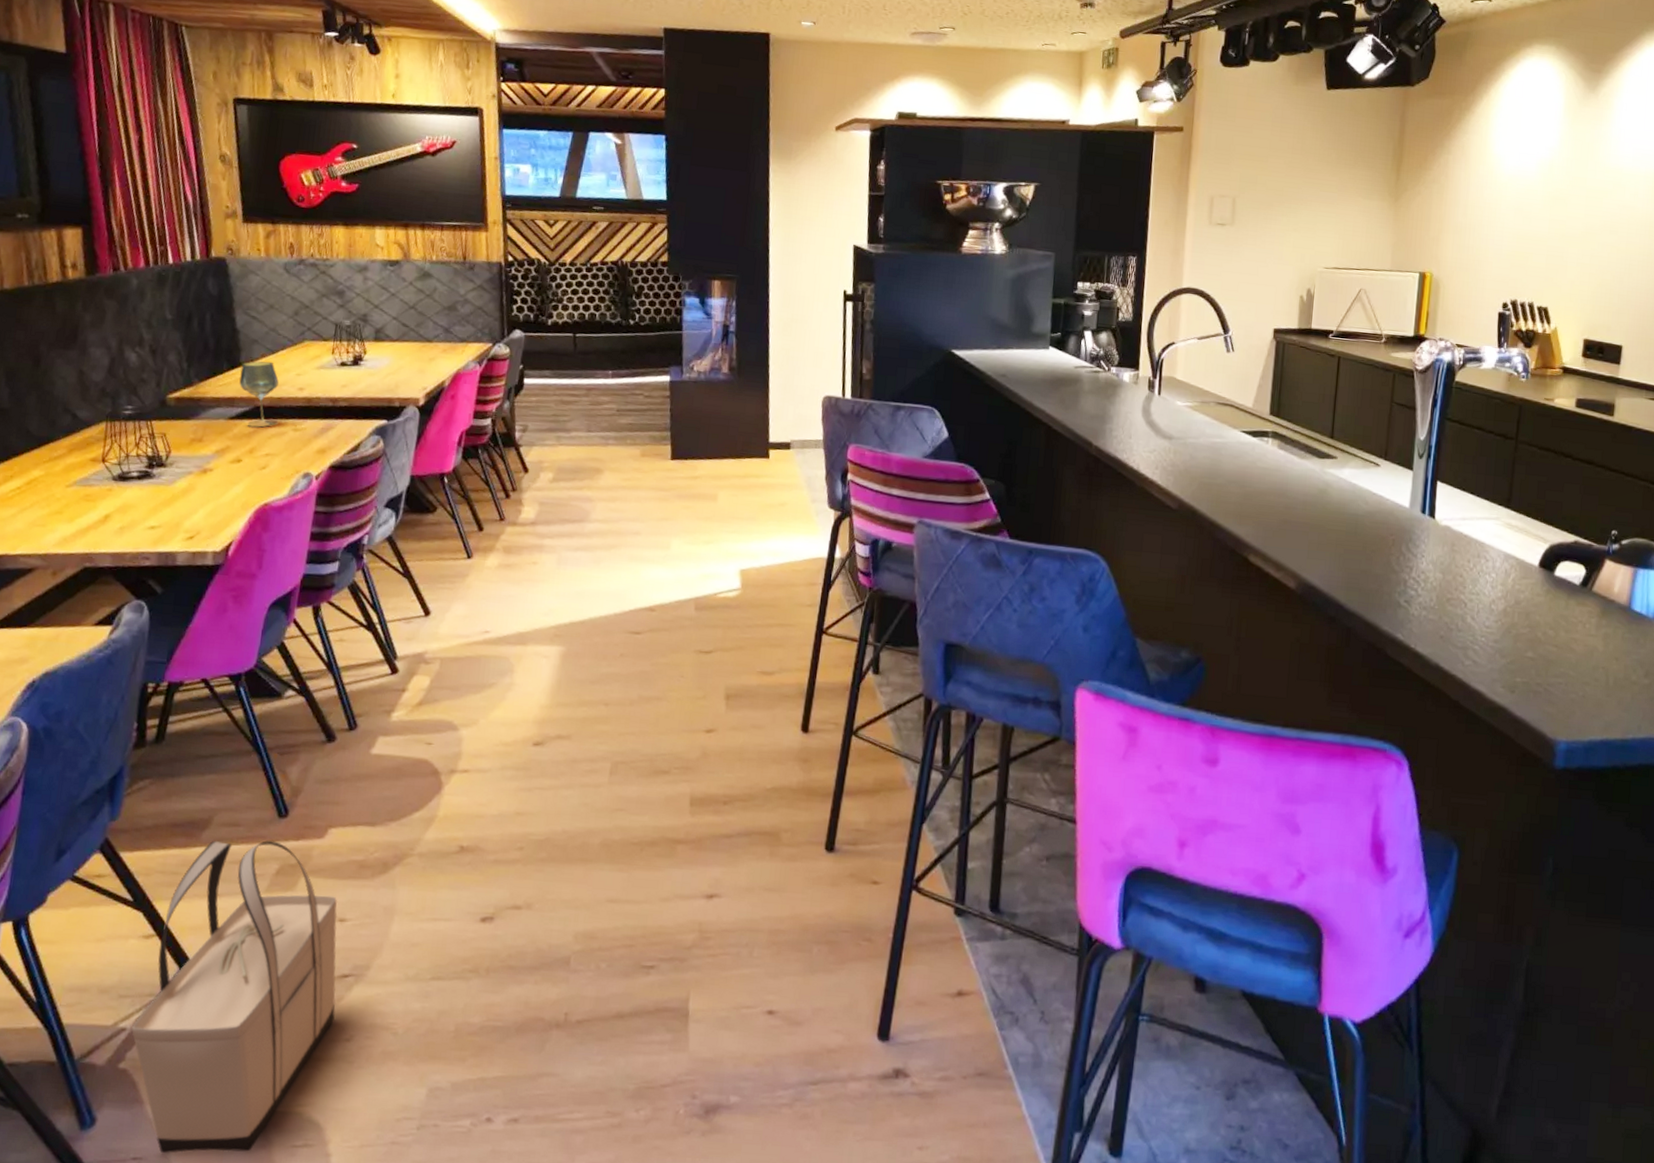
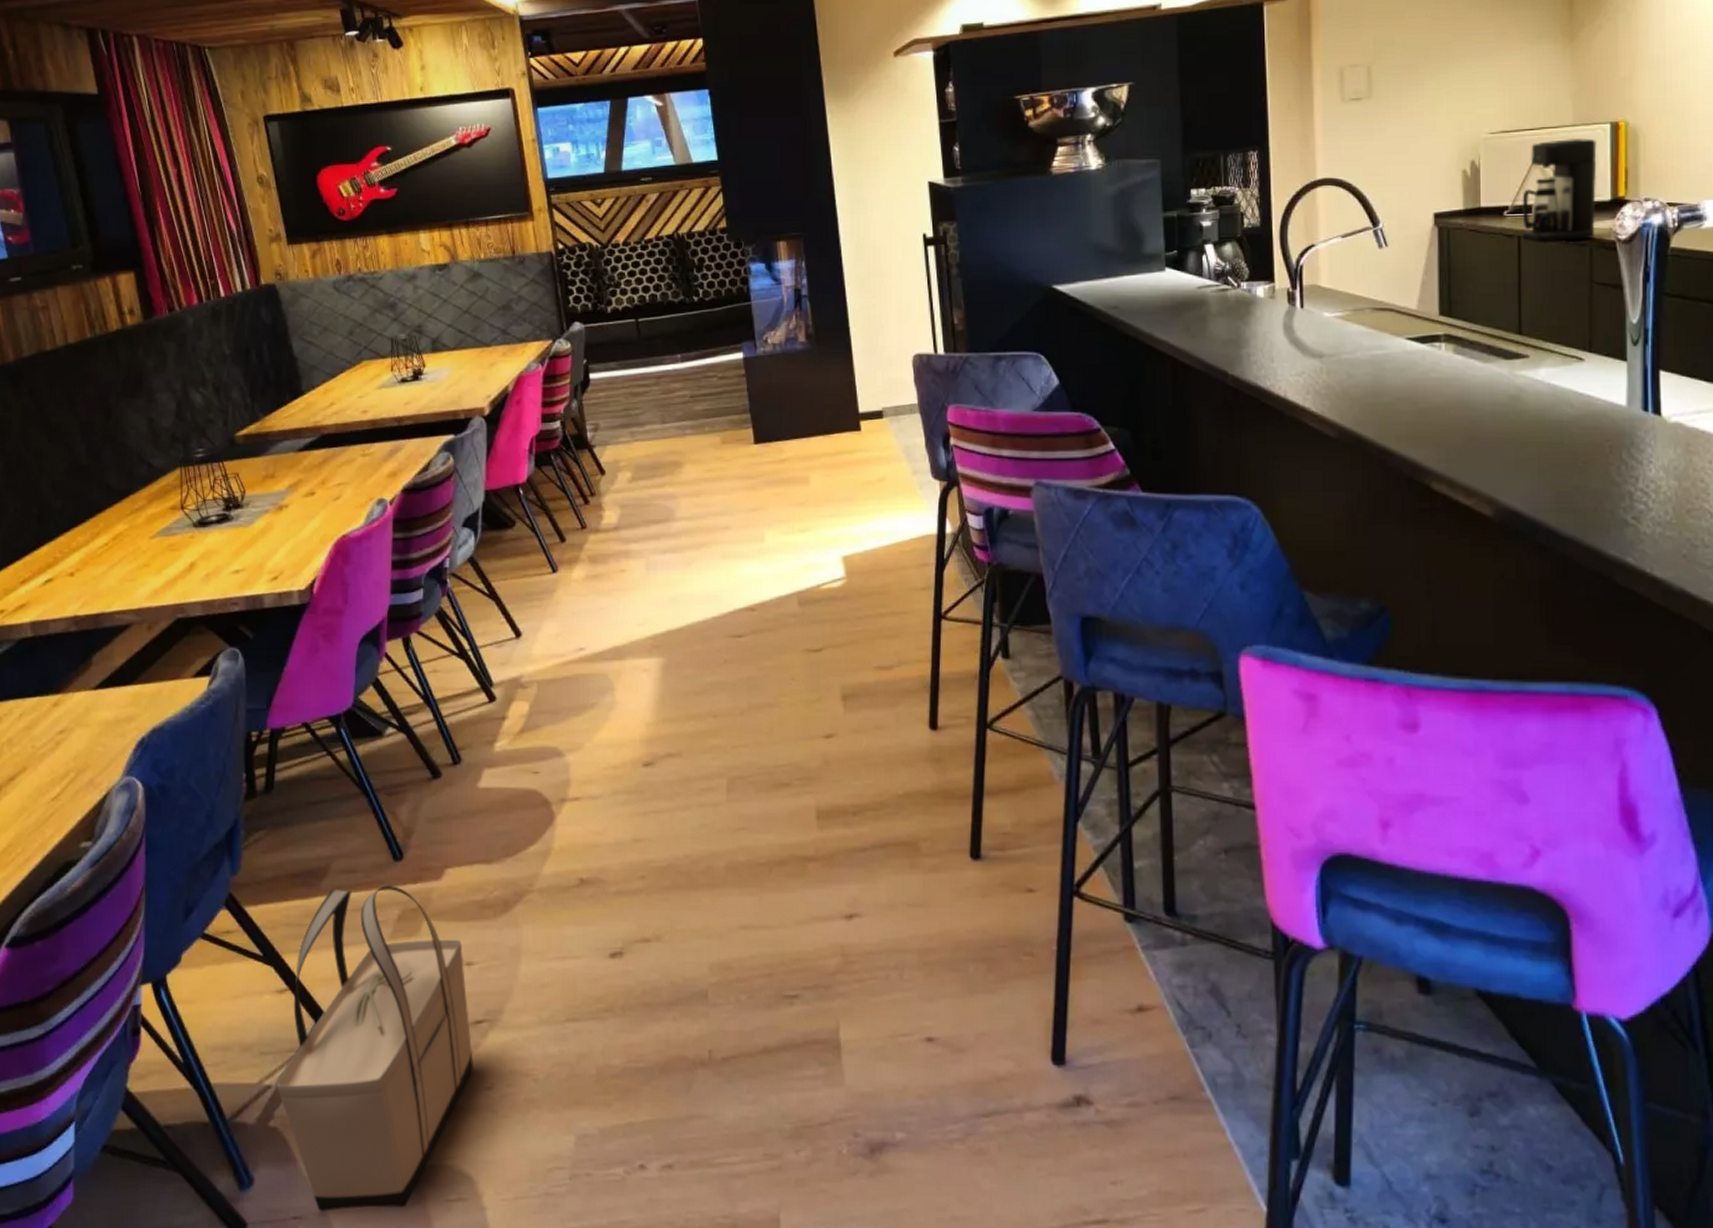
wine glass: present [239,361,280,428] -> none [303,386,347,457]
coffee maker: none [1342,280,1407,366] -> present [1522,138,1597,244]

